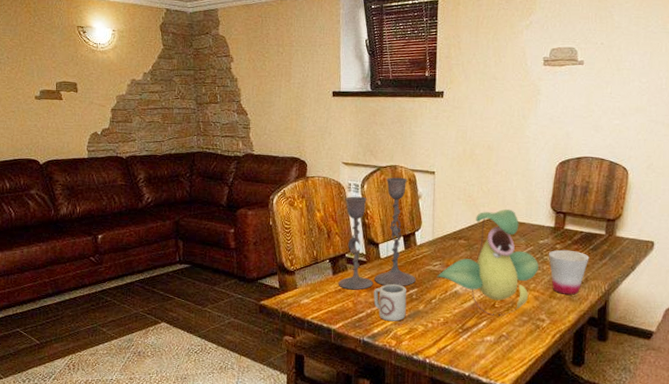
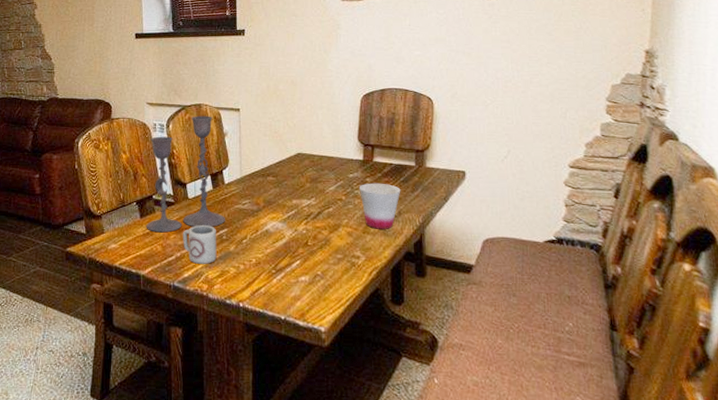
plant: present [437,209,538,316] -> none [247,144,350,255]

